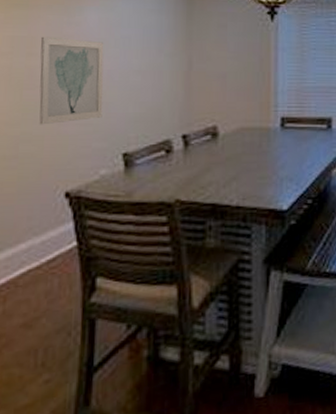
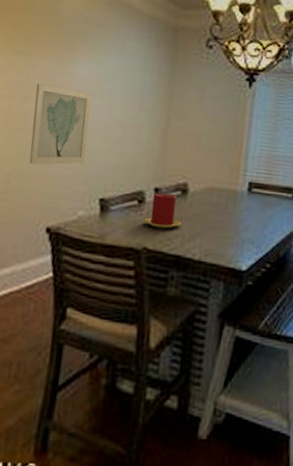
candle: none [173,140,214,177] -> present [143,193,181,229]

